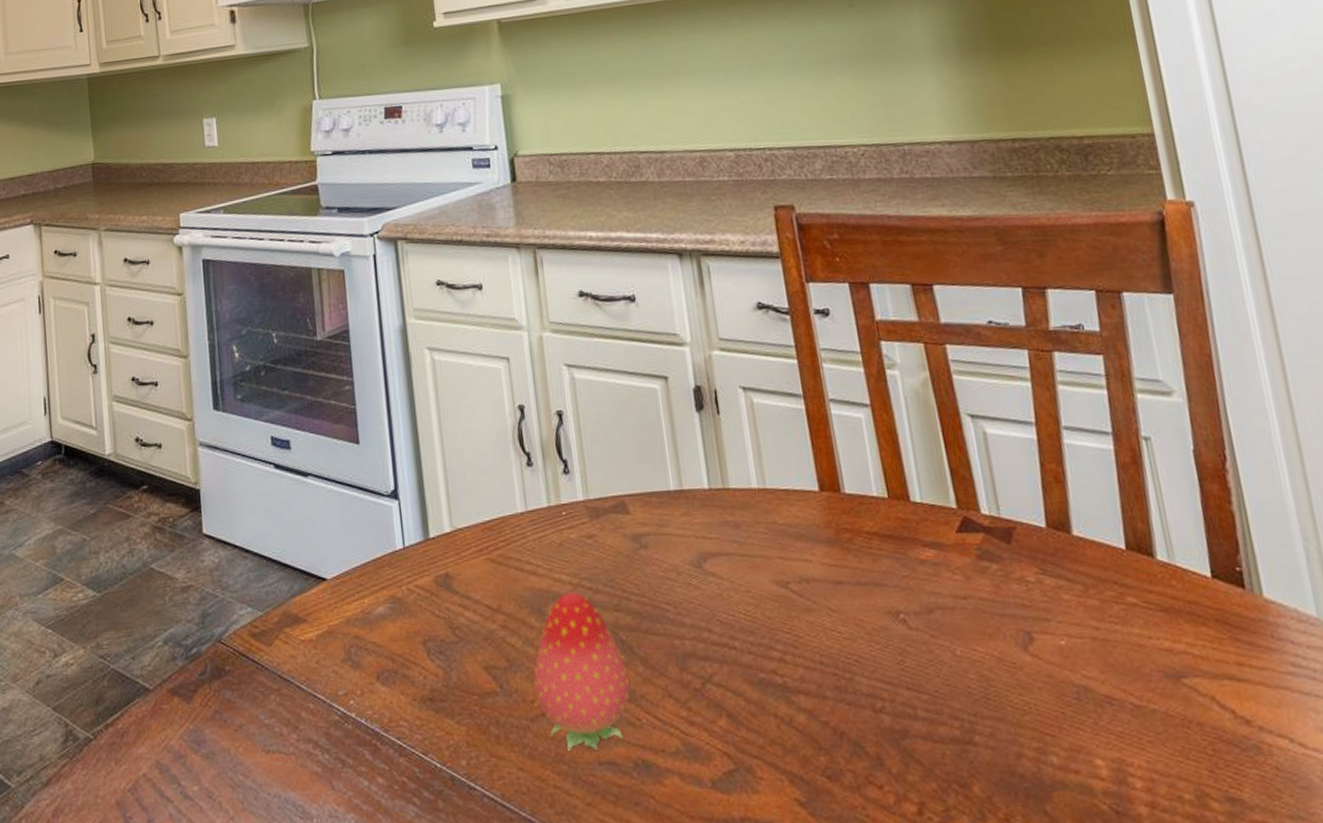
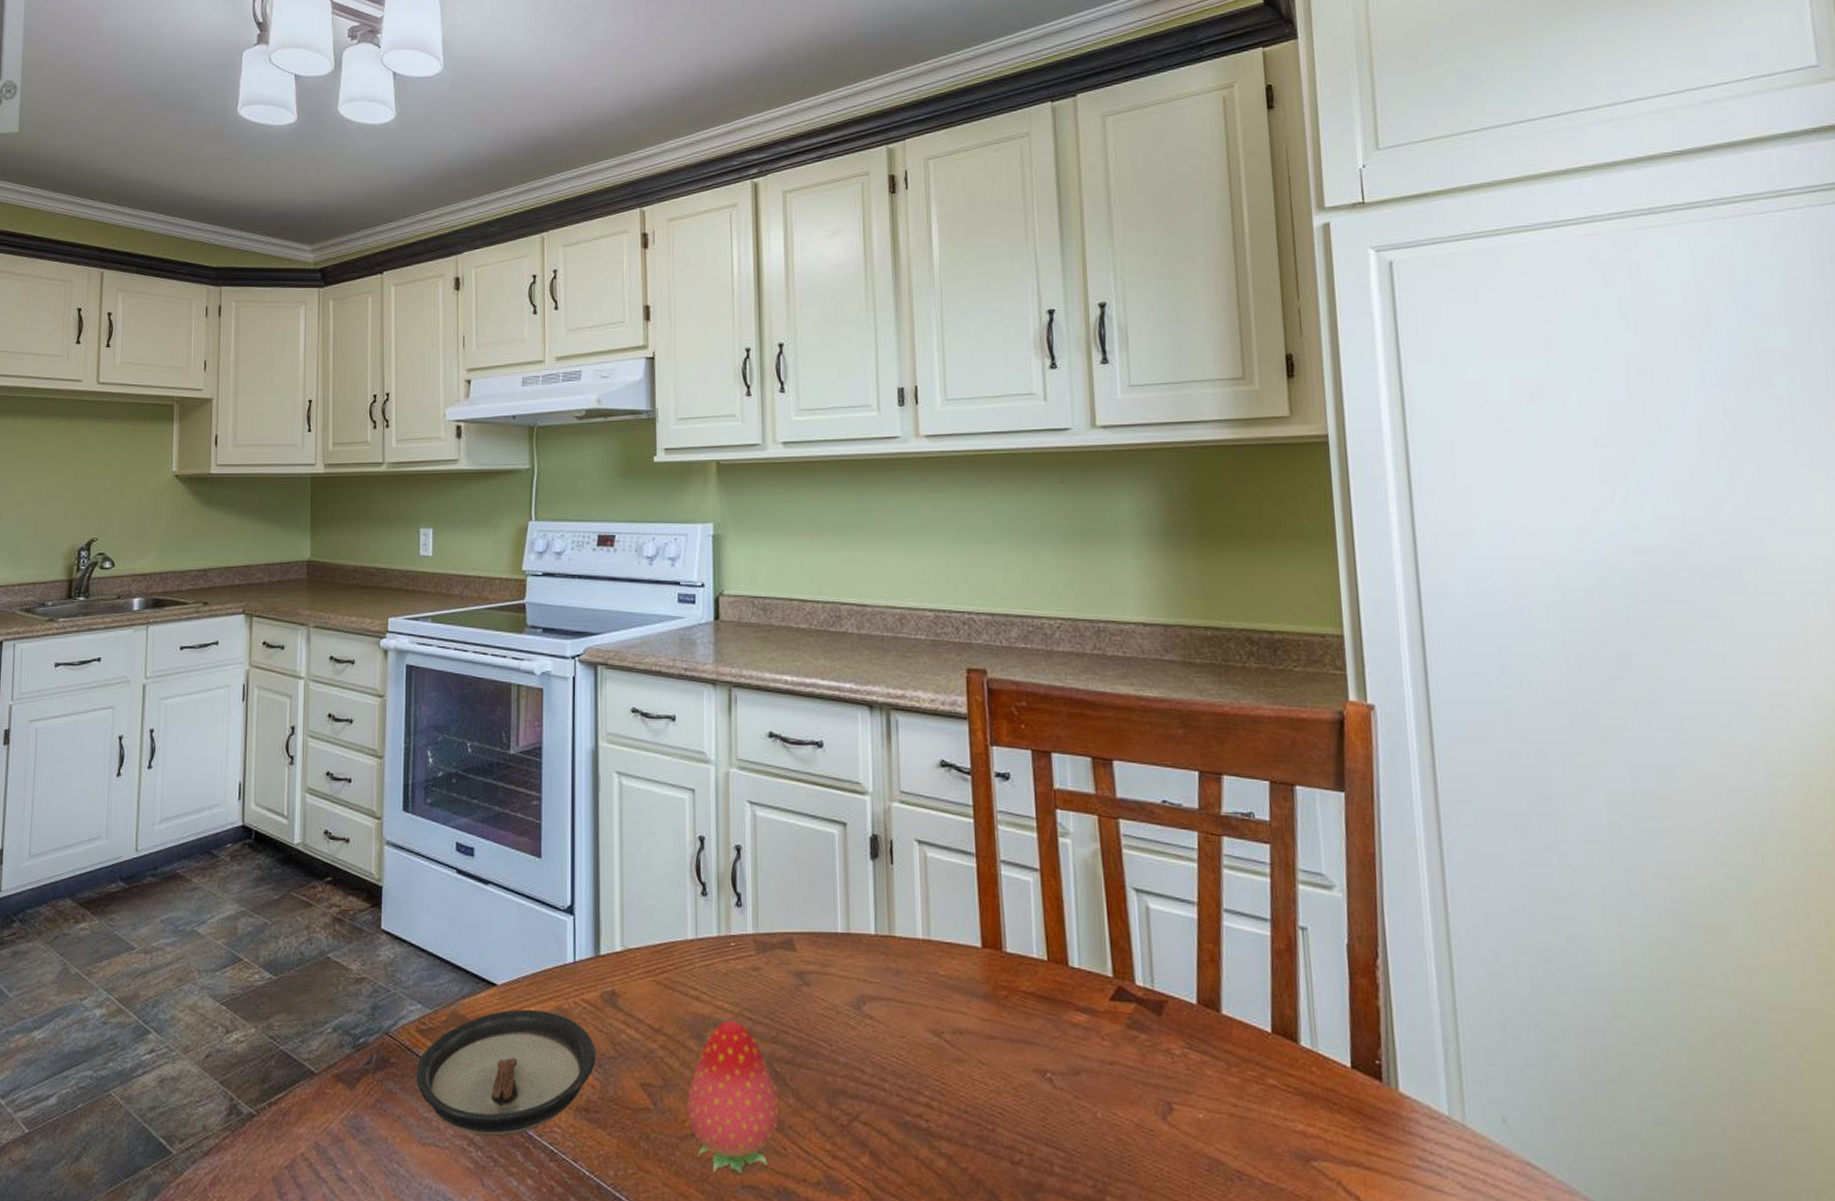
saucer: none [252,601,436,738] -> present [416,1009,595,1138]

